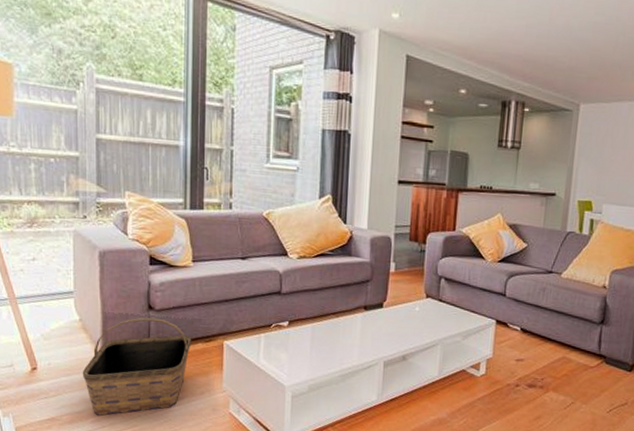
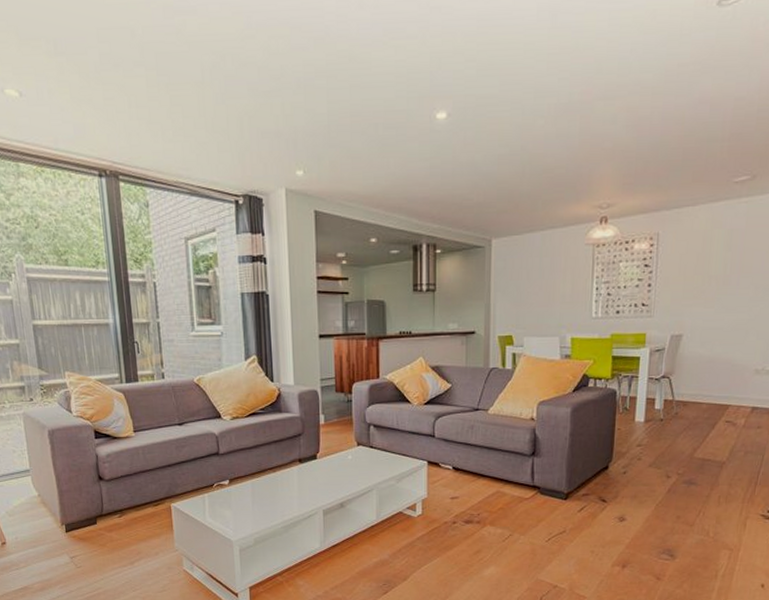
basket: present [82,317,192,416] -> none [46,488,142,581]

